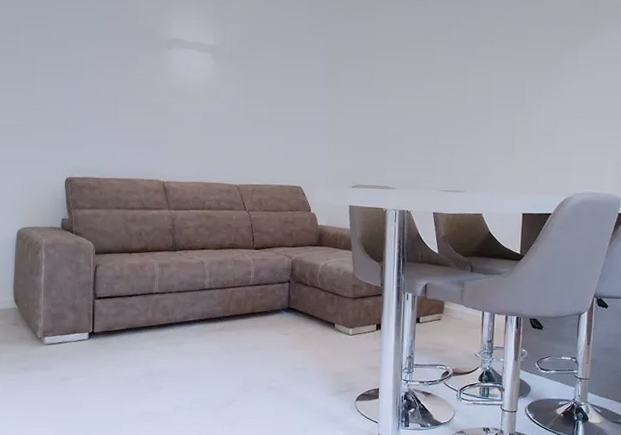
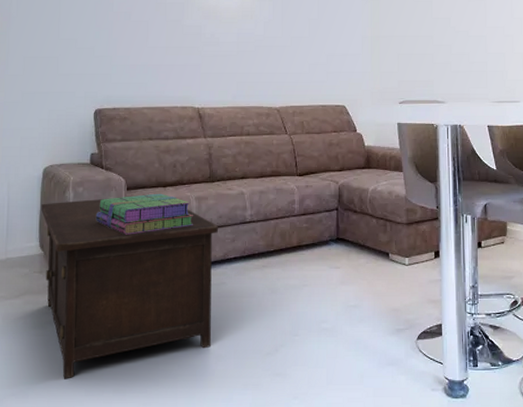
cabinet: none [16,261,180,419] -> present [41,199,219,379]
stack of books: none [66,258,157,295] -> present [95,193,194,235]

